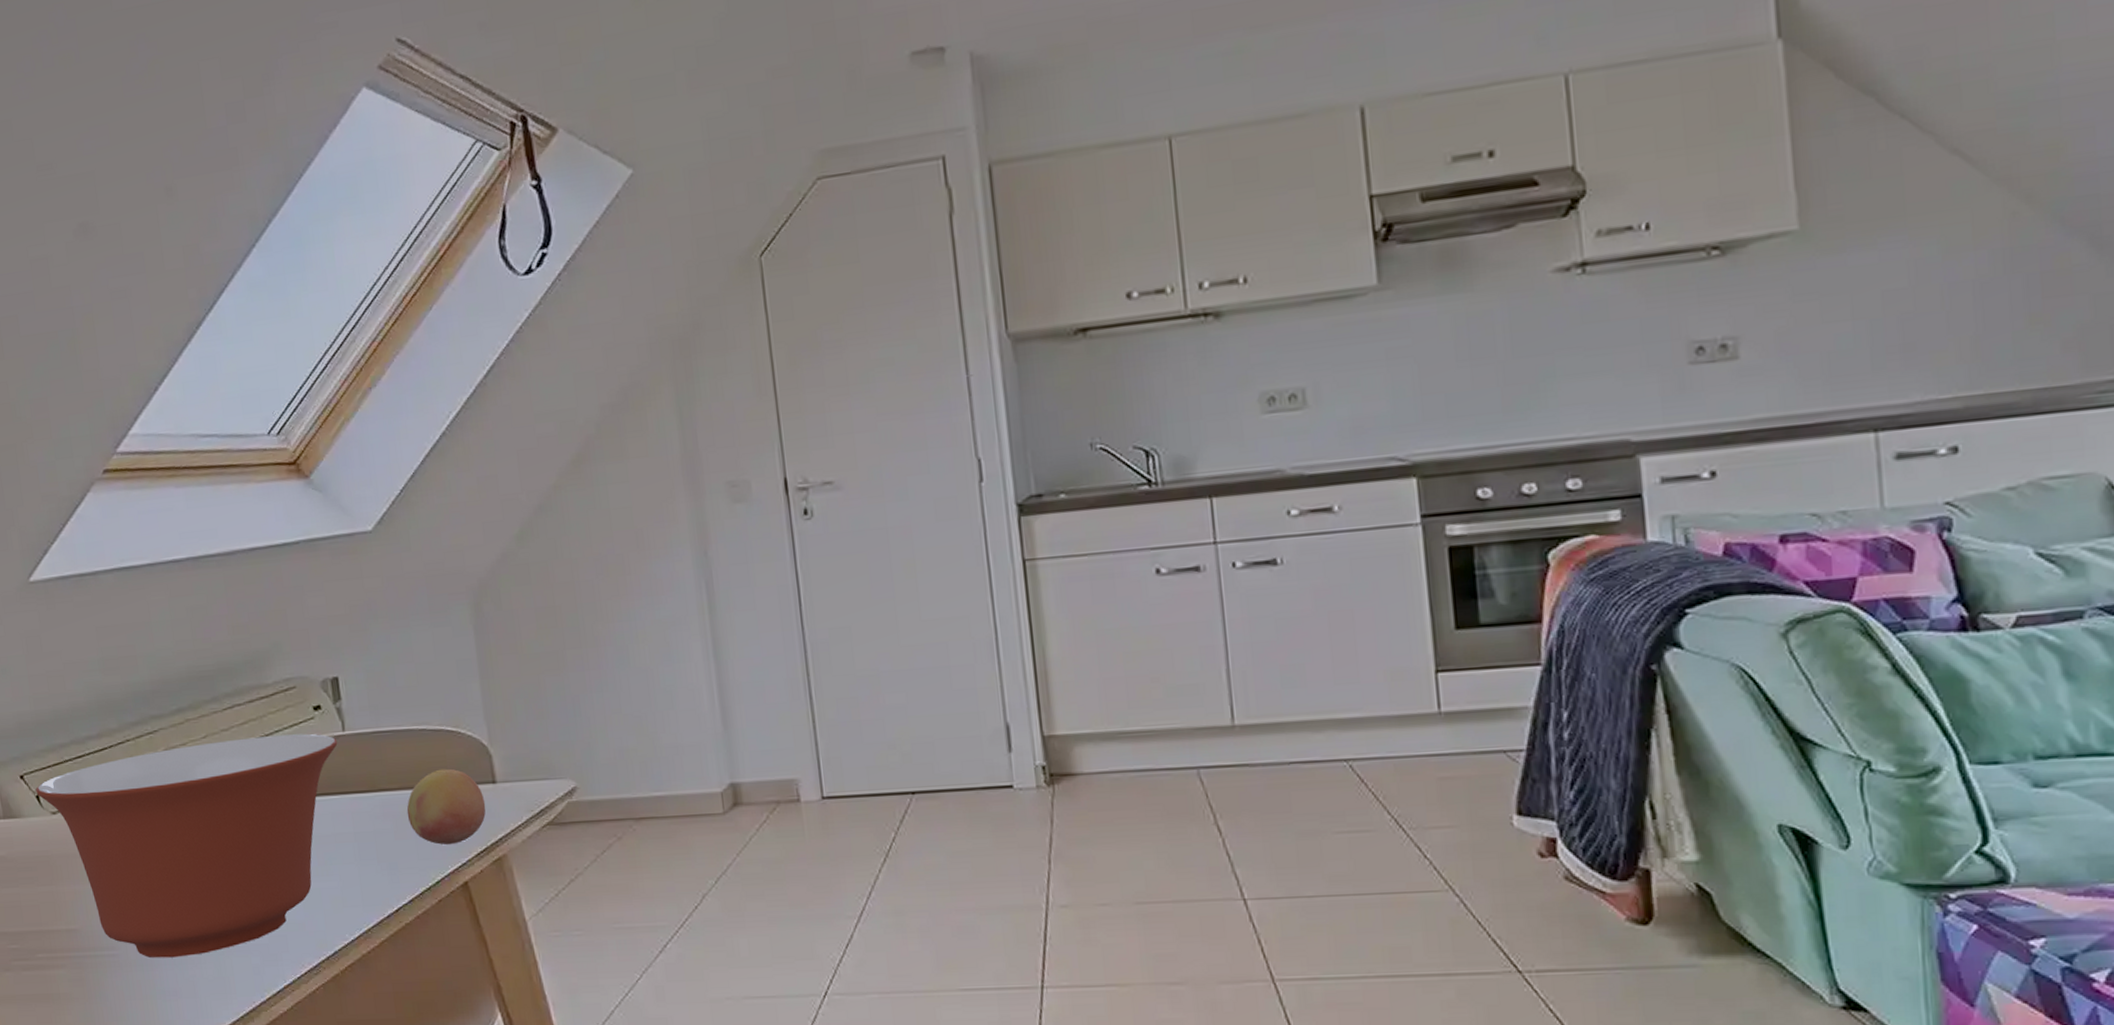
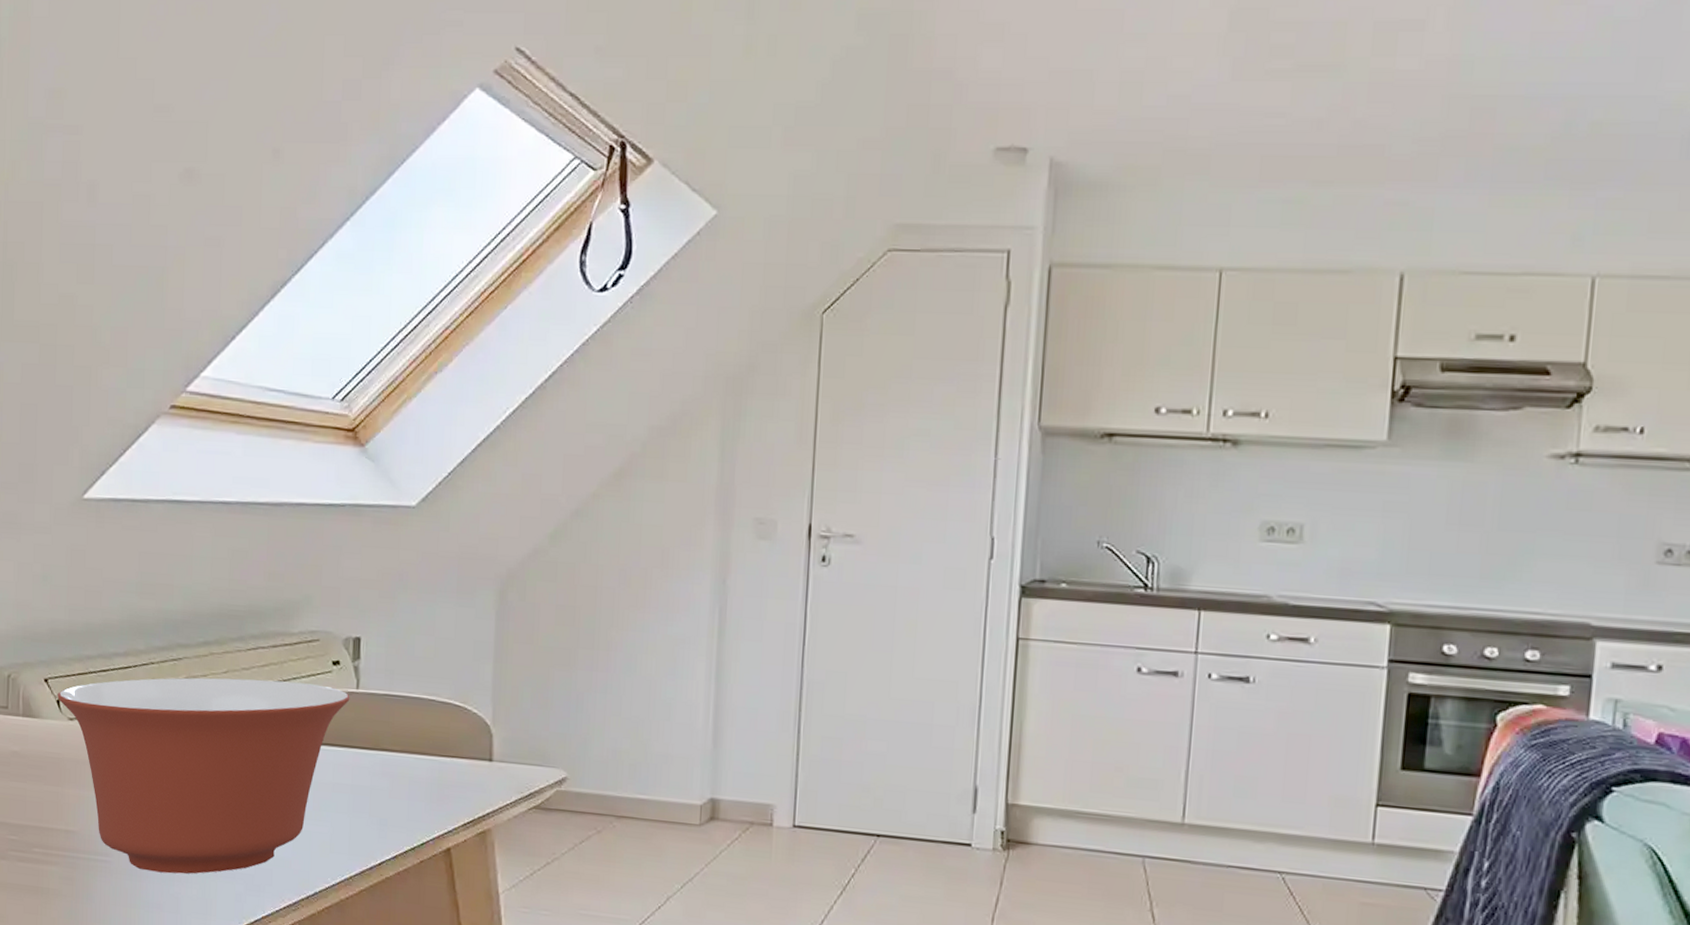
fruit: present [406,768,486,845] -> none [404,739,480,812]

